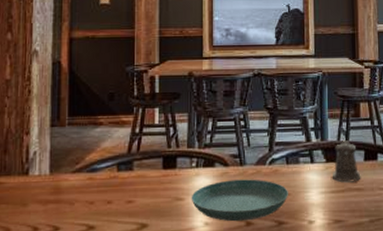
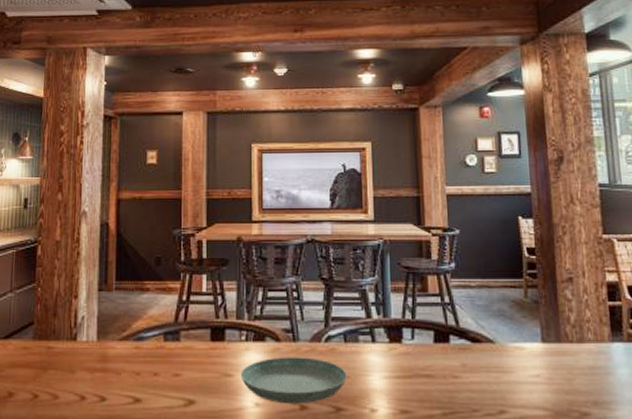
pepper shaker: present [333,140,361,183] -> none [397,318,431,367]

